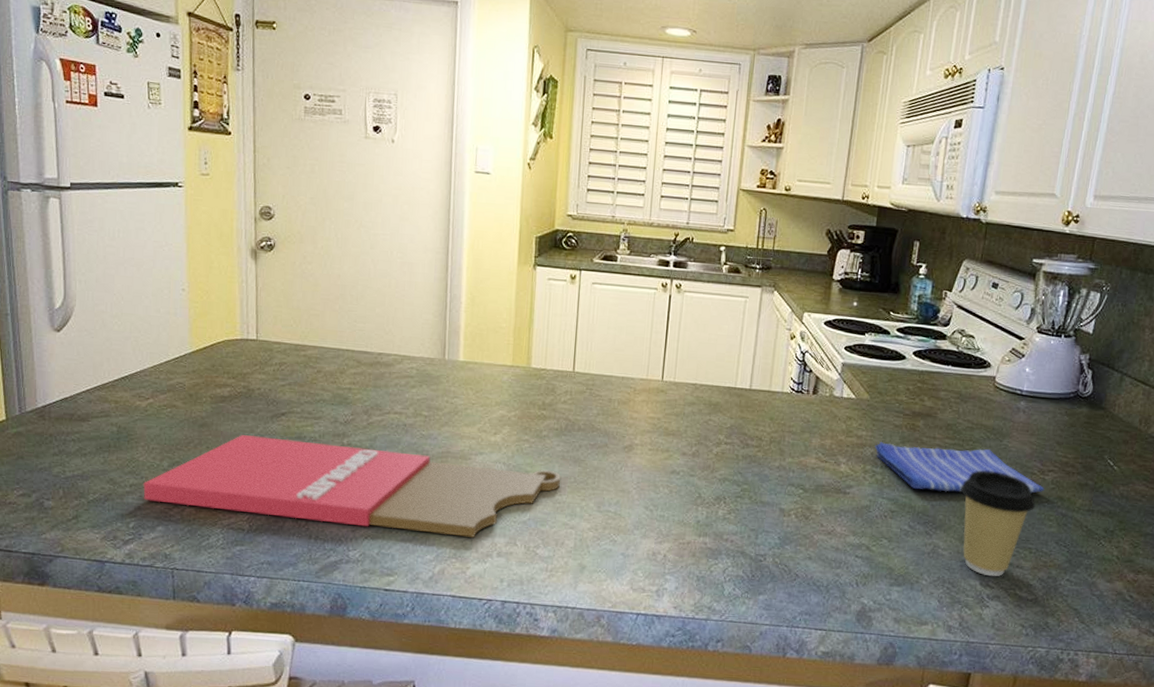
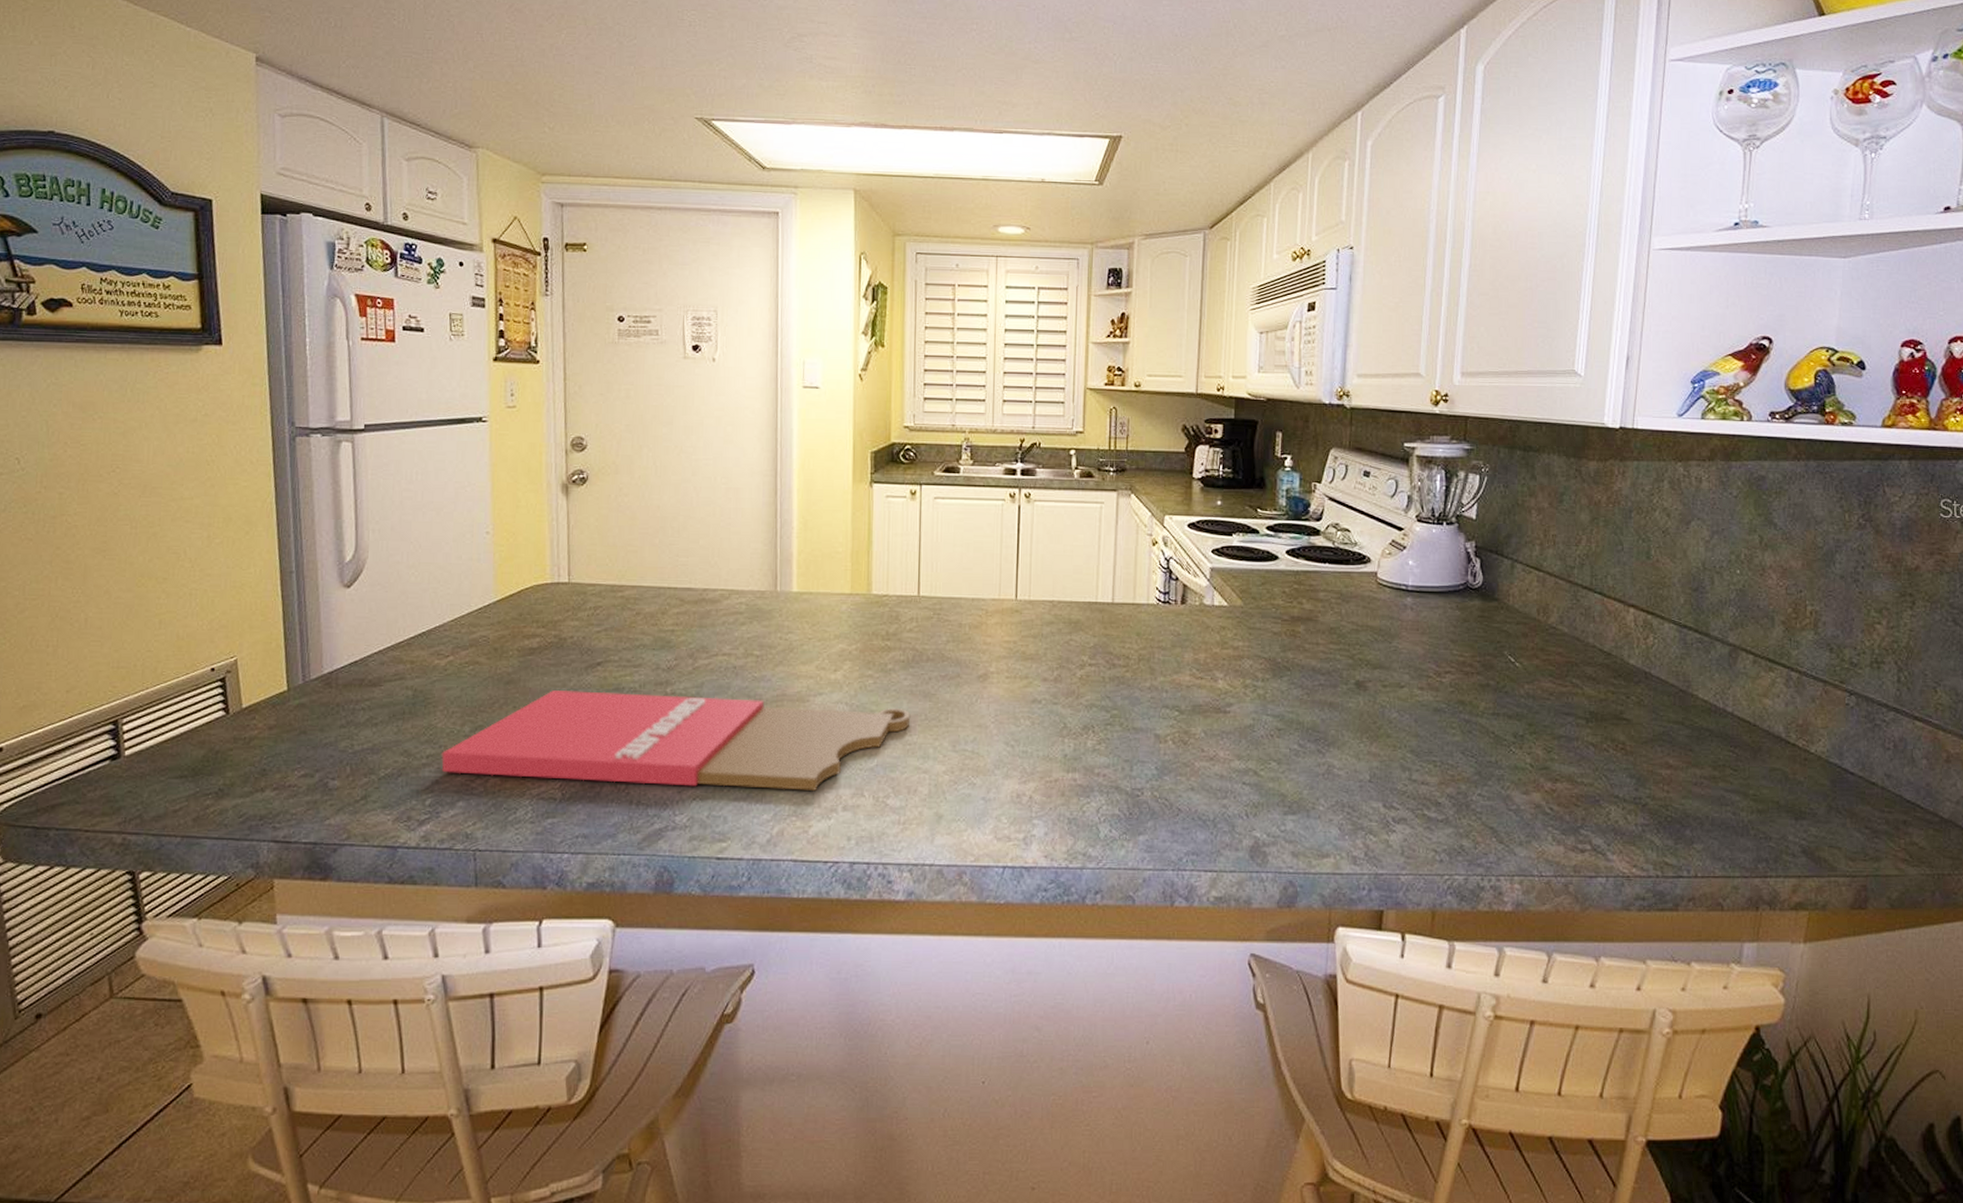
dish towel: present [875,442,1045,494] -> none [1253,652,1443,704]
coffee cup: present [961,470,1036,577] -> none [1352,677,1435,797]

